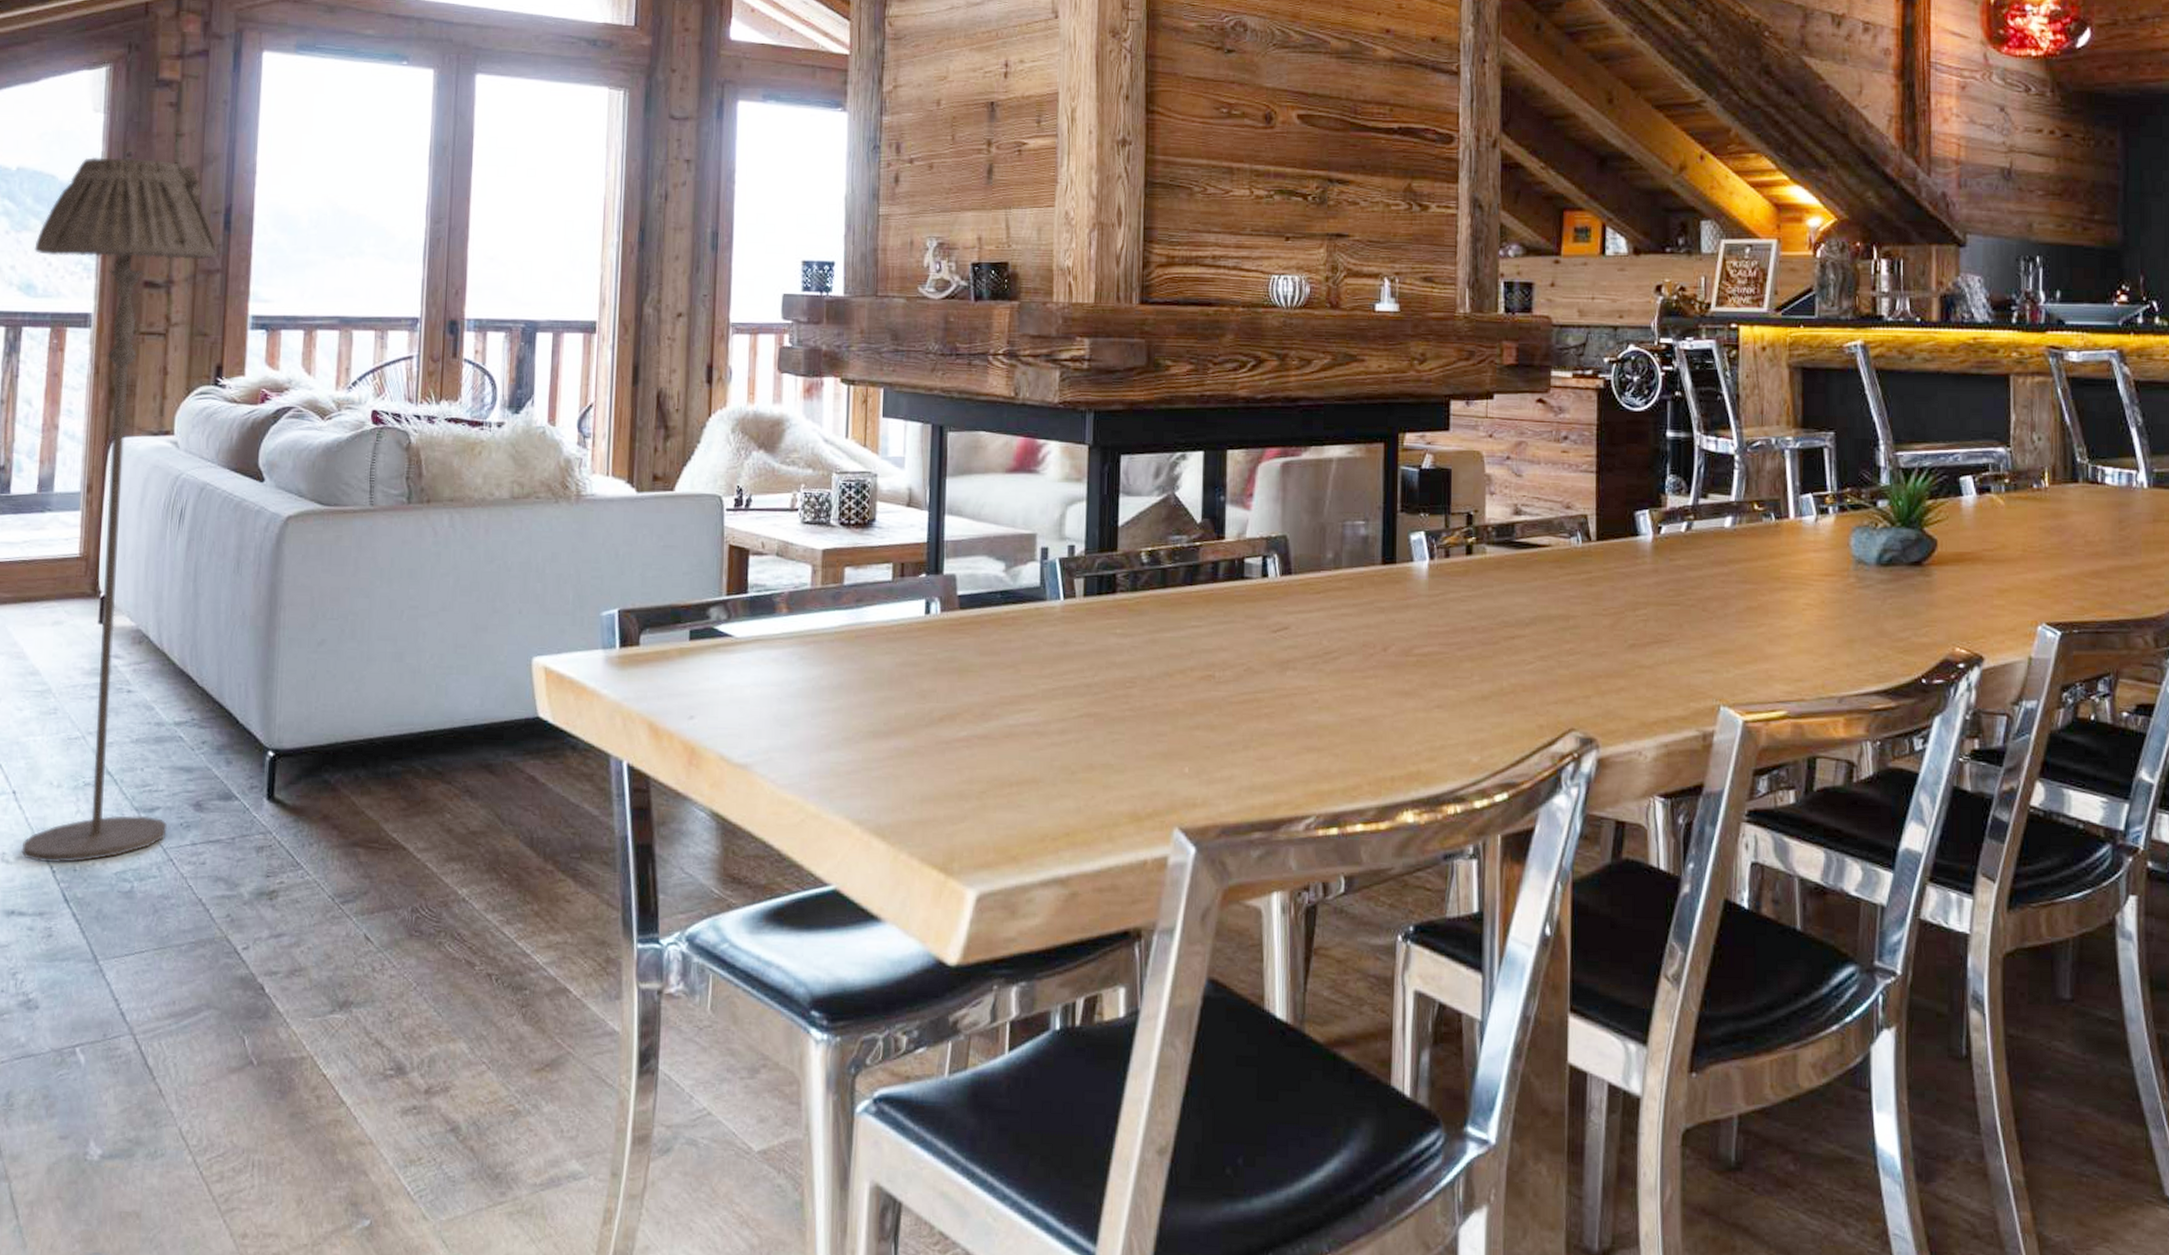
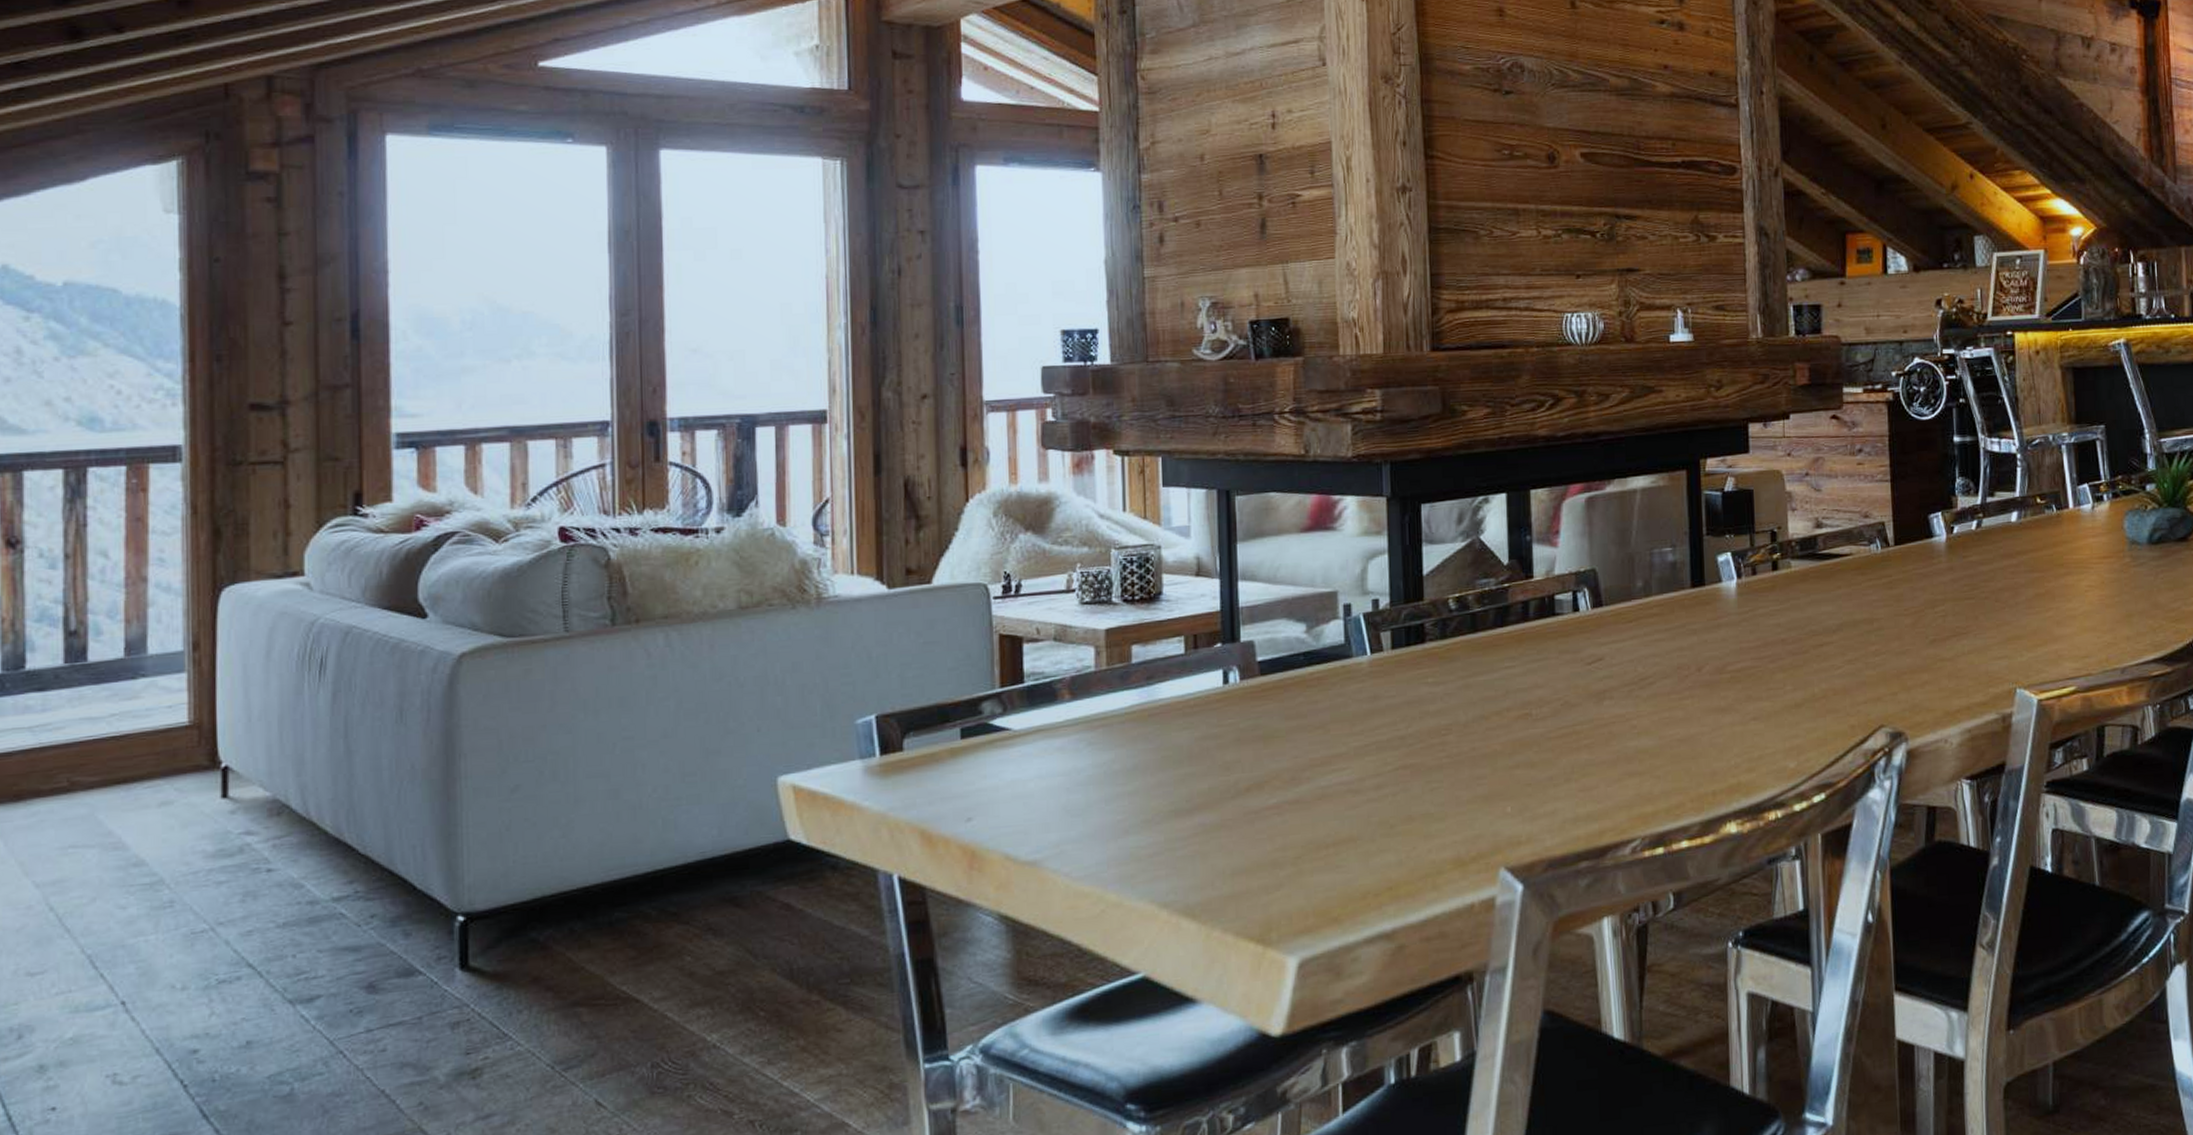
floor lamp: present [21,156,217,864] -> none [96,263,344,1079]

